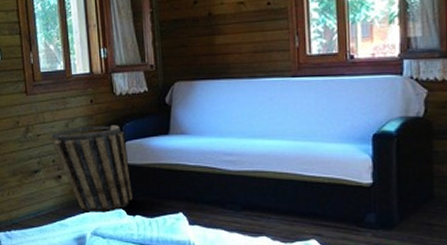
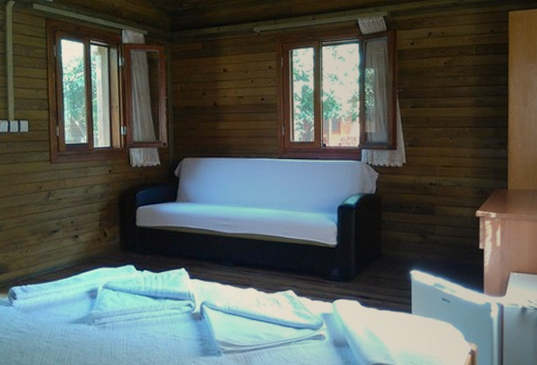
basket: present [51,125,133,213] -> none [71,192,142,268]

